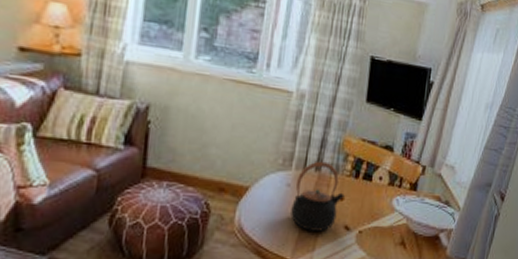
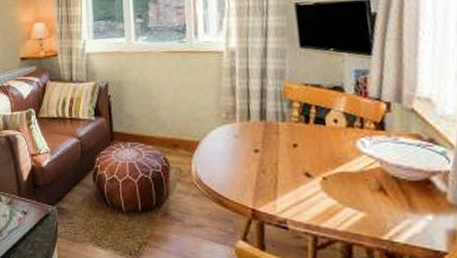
teapot: present [290,161,345,232] -> none [243,110,298,179]

